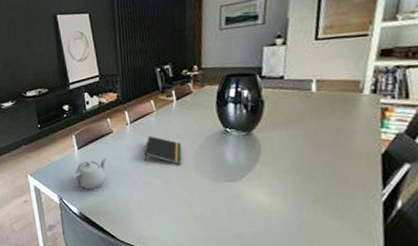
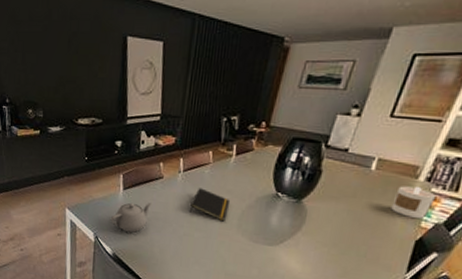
candle: none [344,100,387,132] -> present [391,186,435,218]

